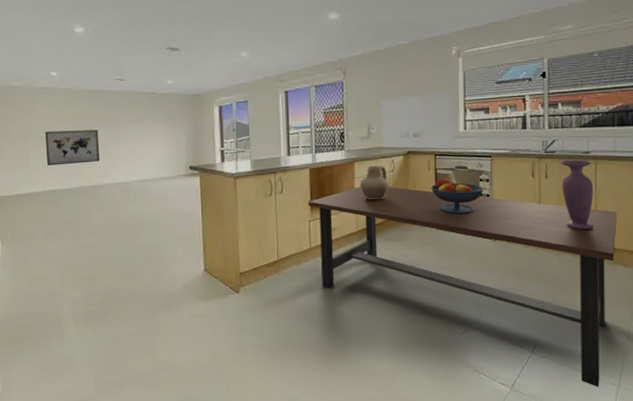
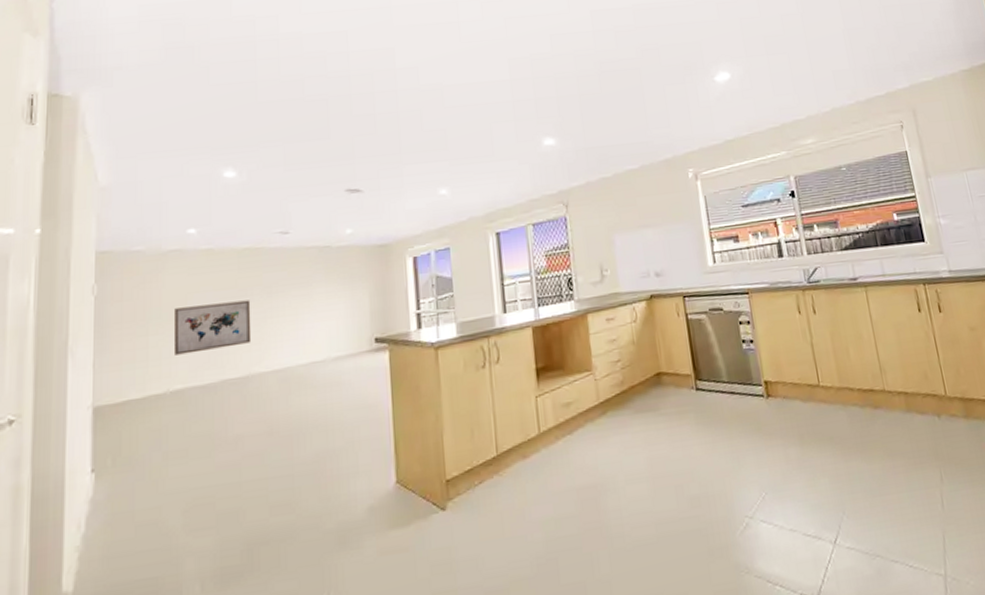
dining table: present [308,187,617,388] -> none [533,341,923,583]
ceramic pitcher: present [359,165,388,200] -> none [596,315,632,361]
fruit bowl: present [430,178,484,214] -> none [682,324,746,369]
vase: present [561,159,594,230] -> none [828,288,877,373]

